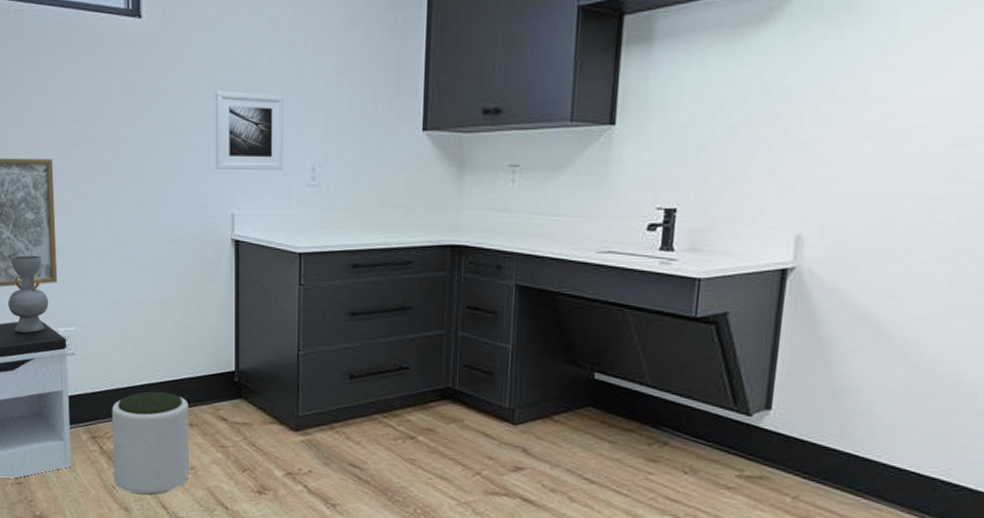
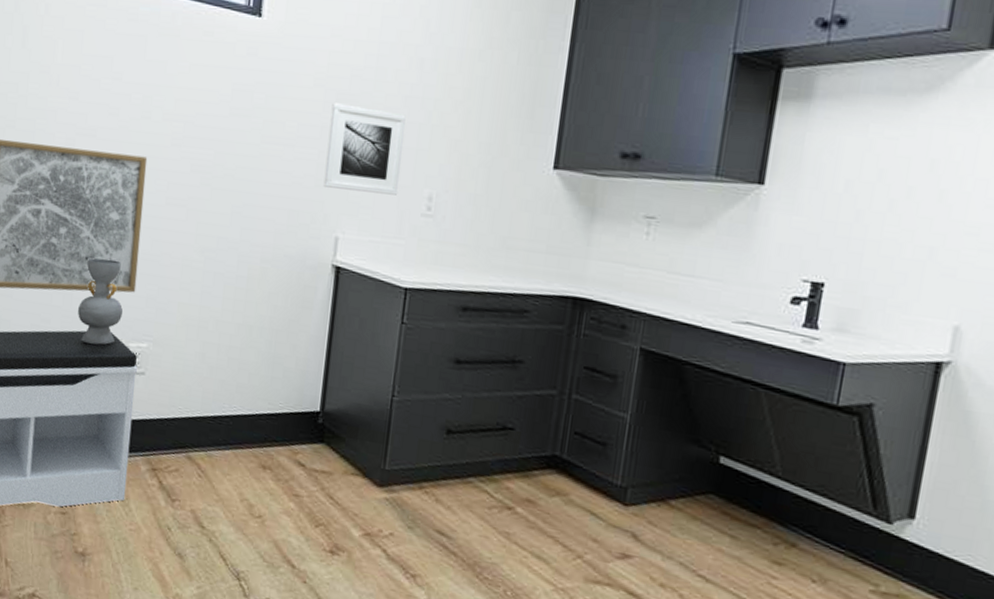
plant pot: present [111,391,189,495] -> none [170,424,264,543]

